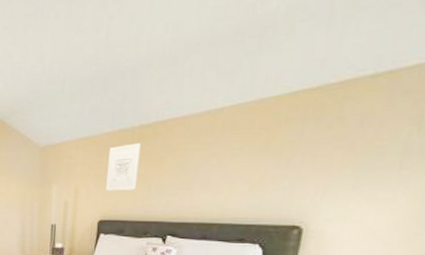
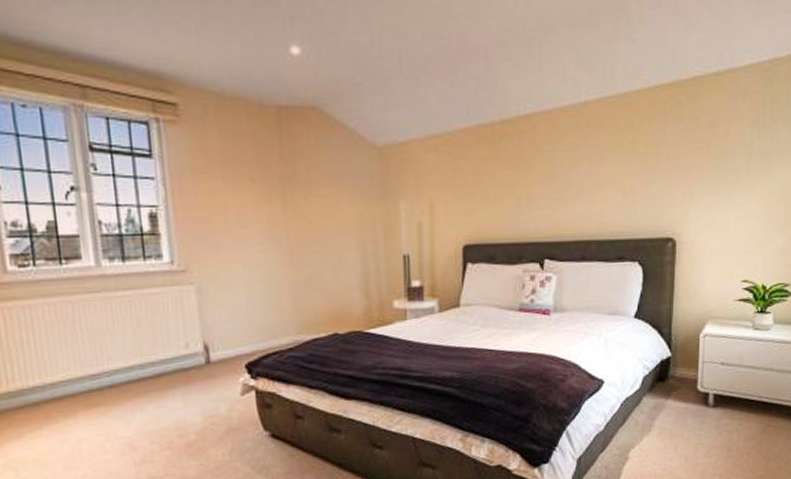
wall art: present [106,143,141,191] -> none [467,143,504,206]

